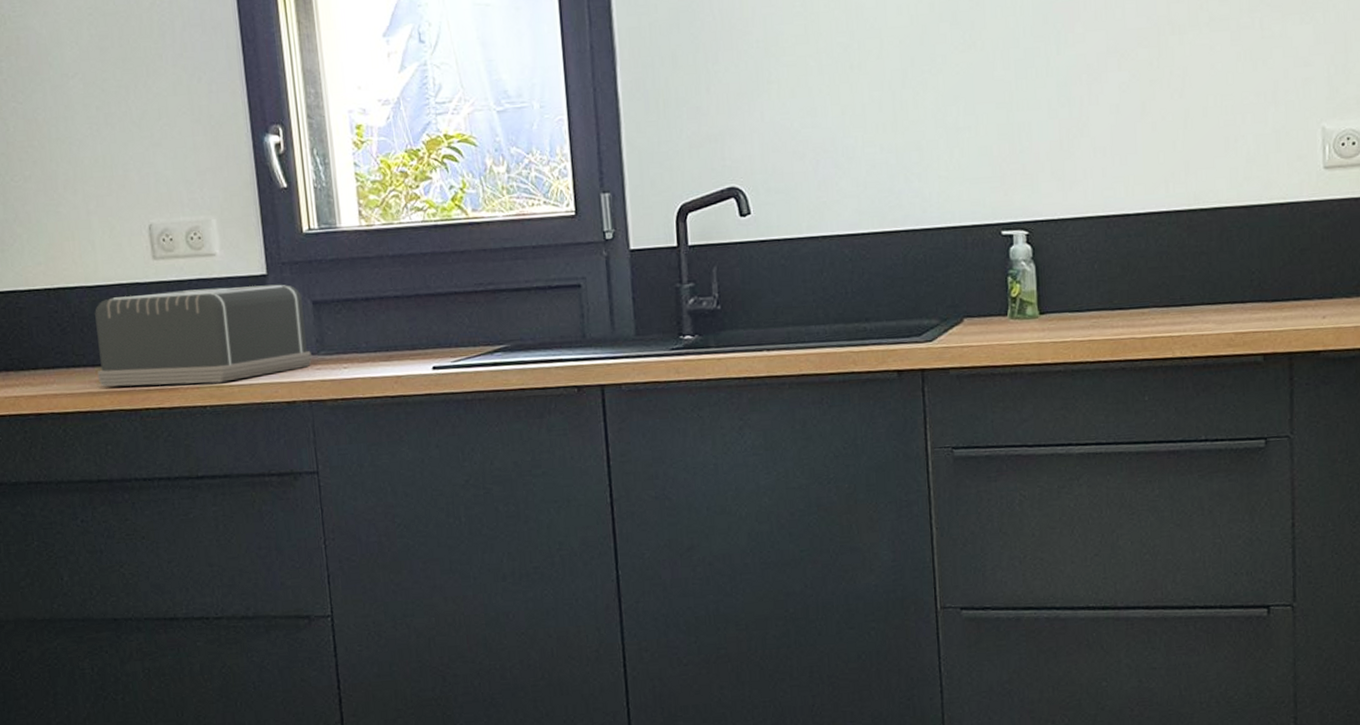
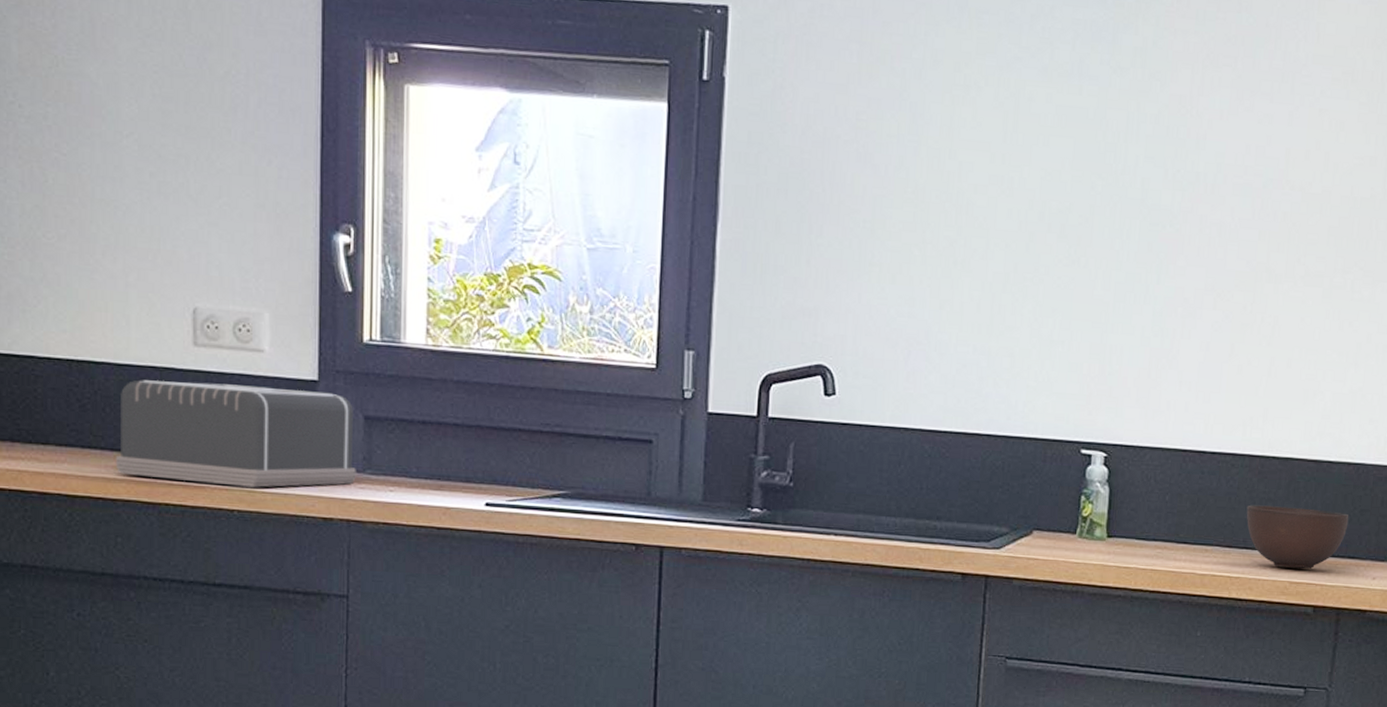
bowl: none [1179,254,1289,319] -> present [1246,505,1349,569]

